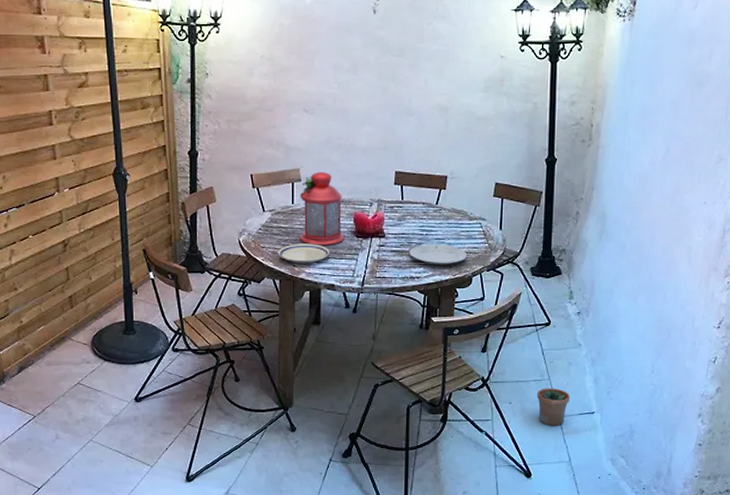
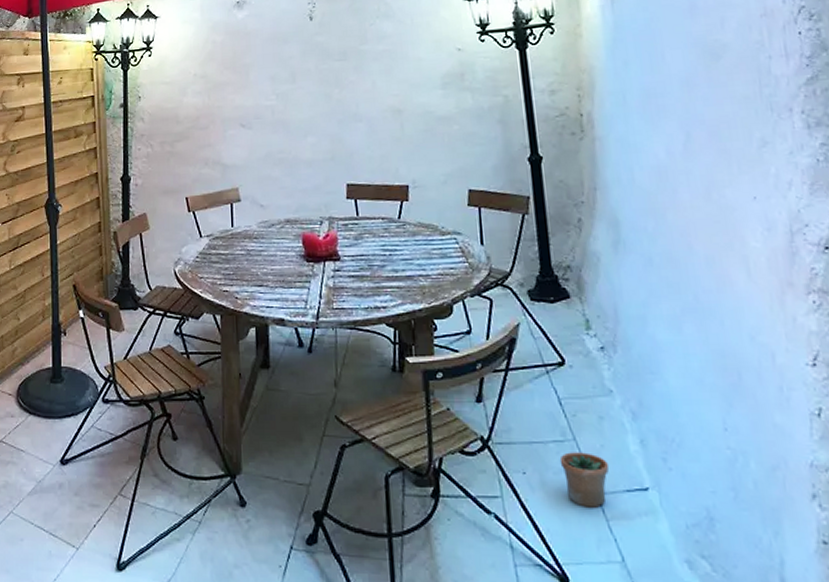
plate: present [278,243,330,264] -> none [218,271,277,296]
lantern: present [298,171,344,246] -> none [238,189,293,274]
plate: present [409,245,467,265] -> none [371,266,444,292]

